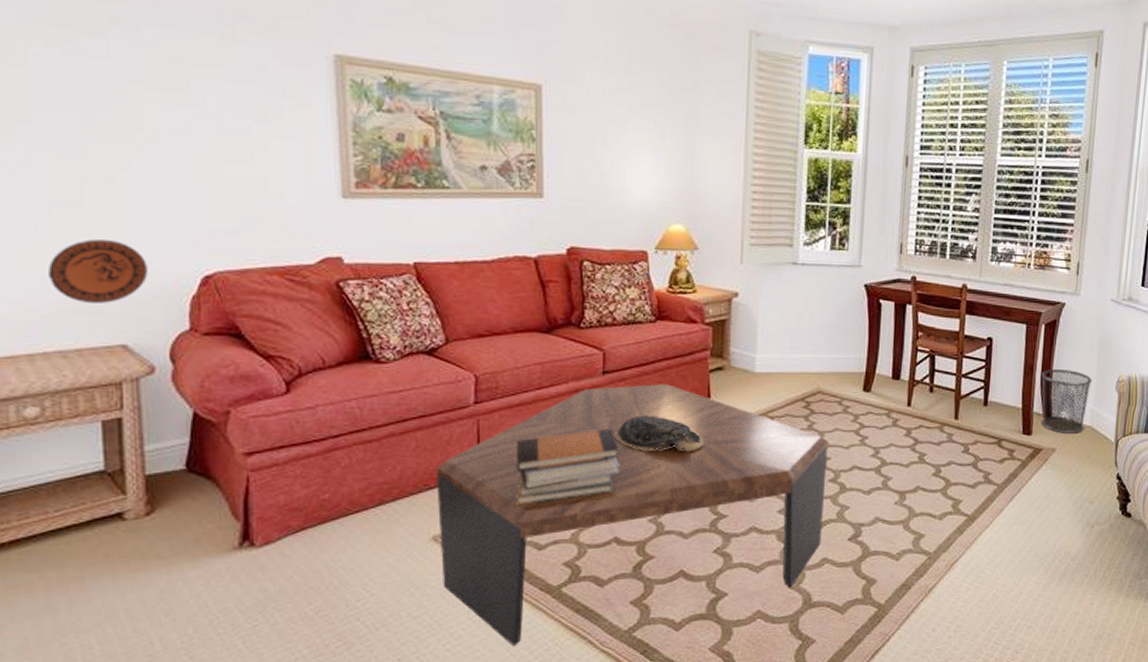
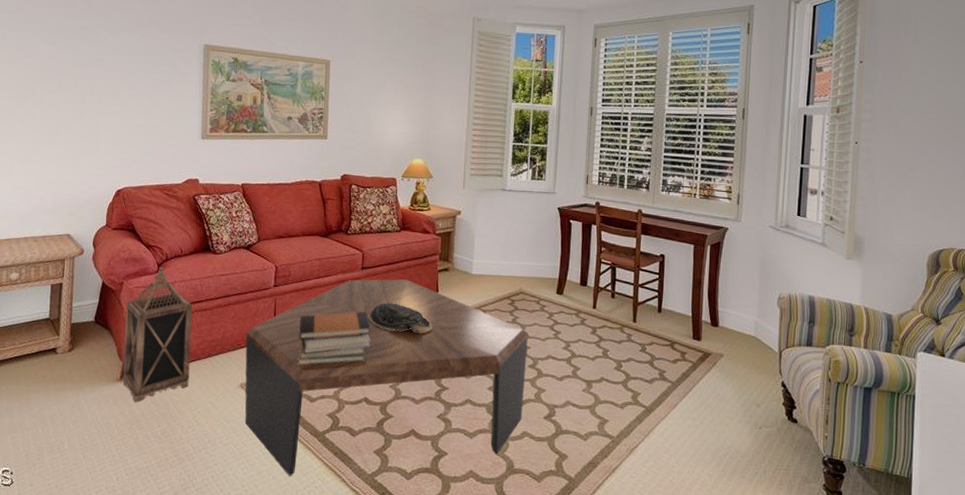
decorative plate: present [47,239,148,303] -> none [32,165,87,207]
lantern: none [239,385,352,576] -> present [122,267,193,402]
waste bin: present [1041,368,1092,435] -> none [708,284,755,343]

